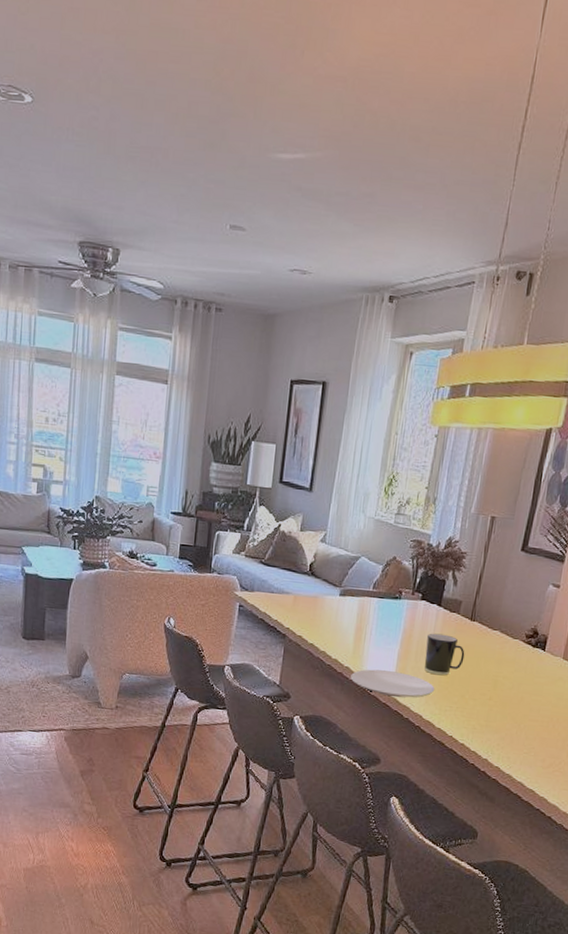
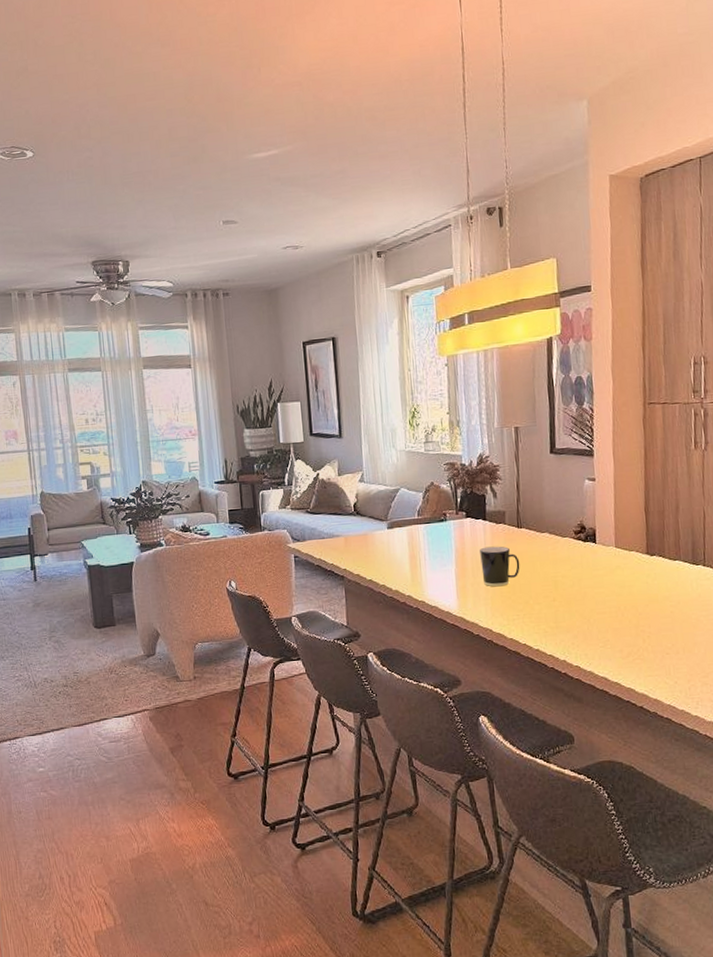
plate: present [350,669,435,698] -> none [414,590,499,617]

